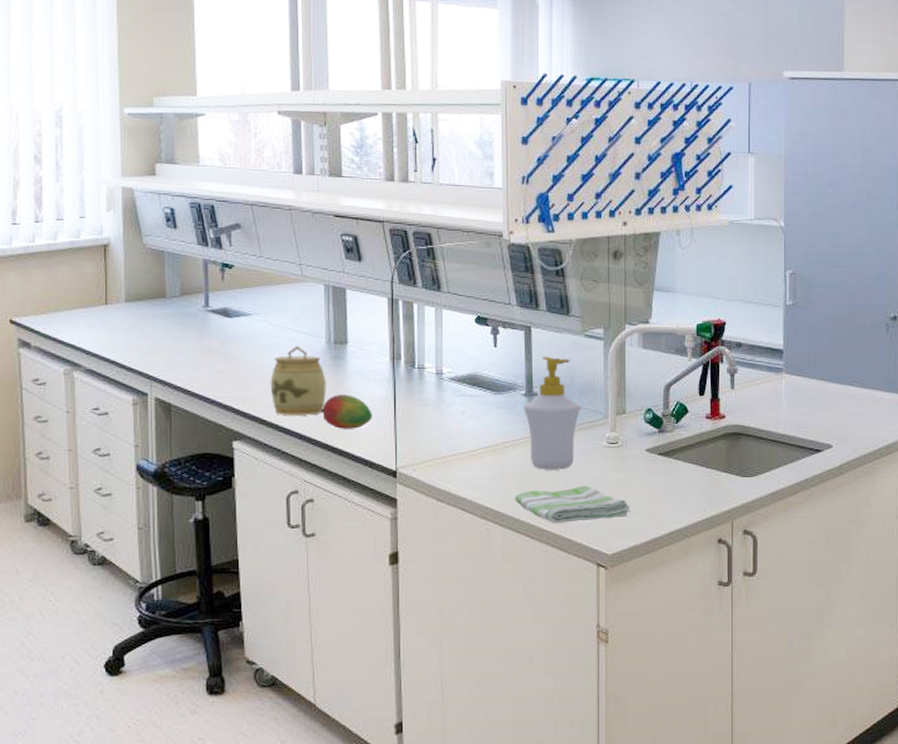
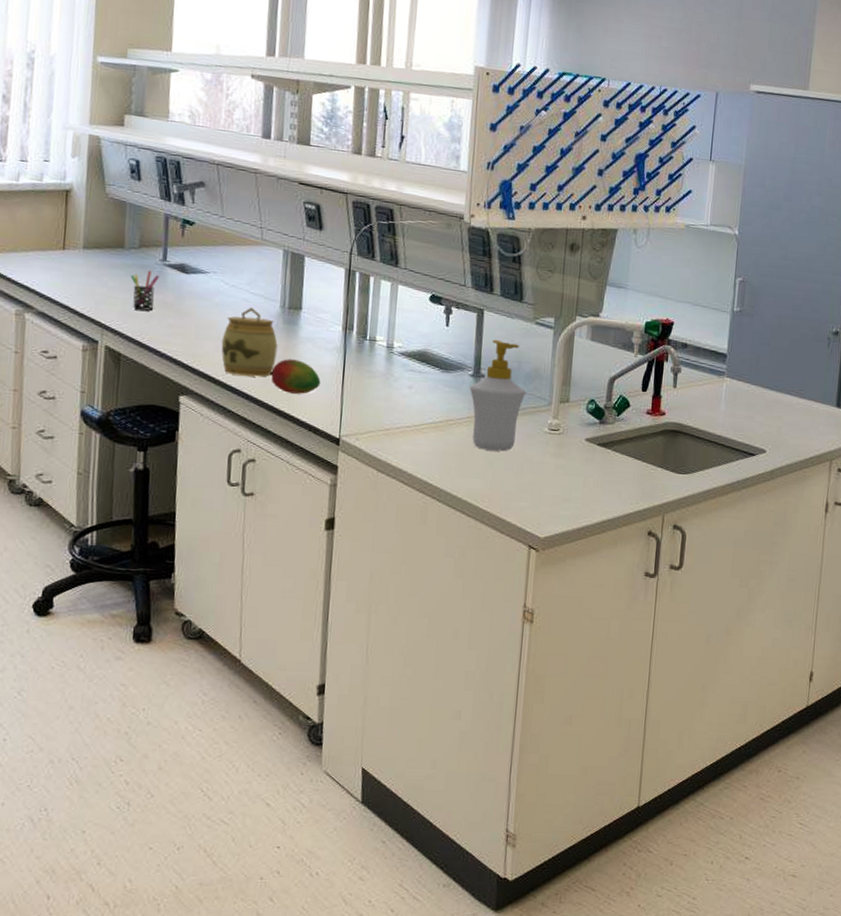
pen holder: none [175,318,203,358] -> present [131,271,160,311]
dish towel: present [515,485,630,524] -> none [454,468,566,504]

